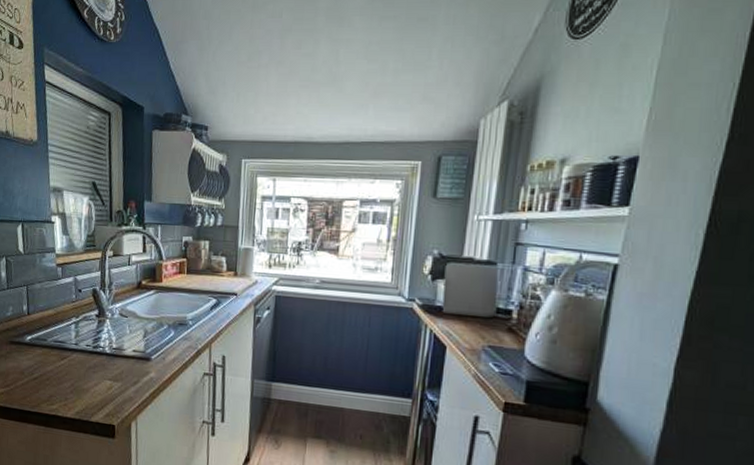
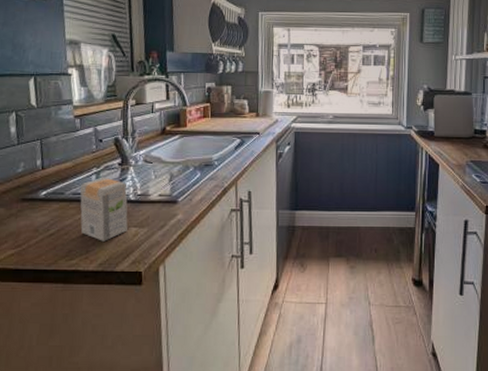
tea box: none [60,327,104,391] -> present [80,177,128,241]

